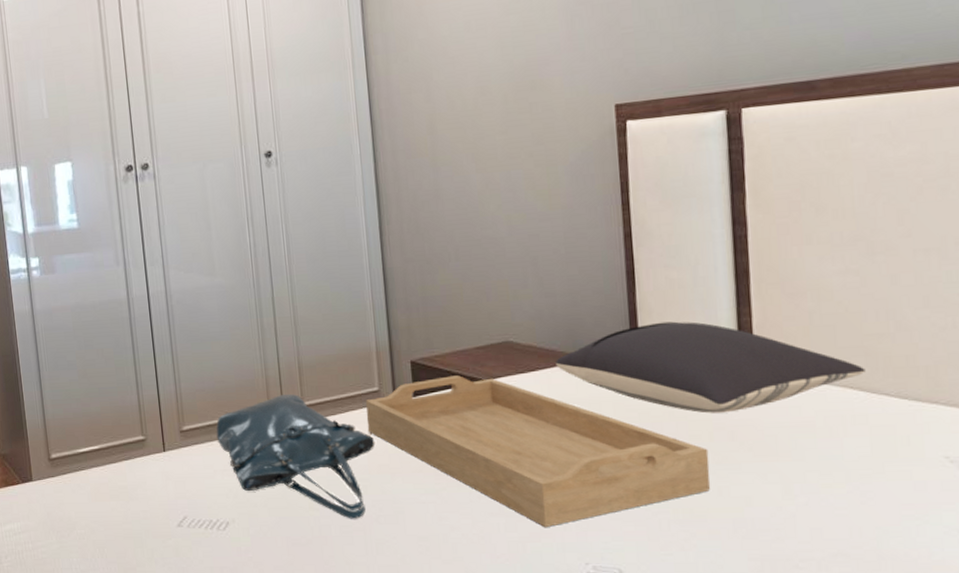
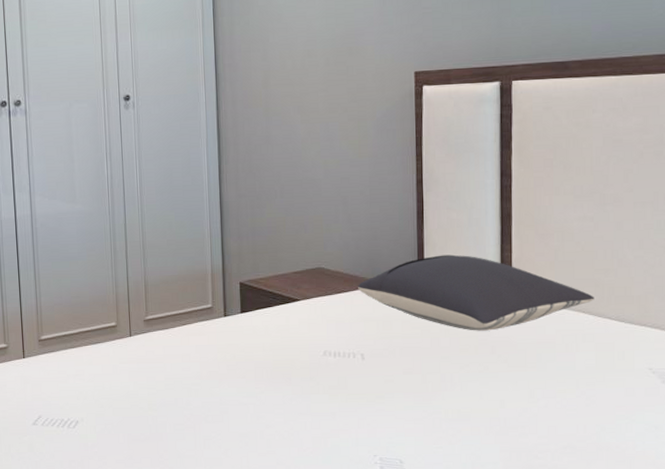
tote bag: present [216,393,376,519] -> none [70,308,207,418]
serving tray: present [366,375,711,527] -> none [200,296,474,425]

